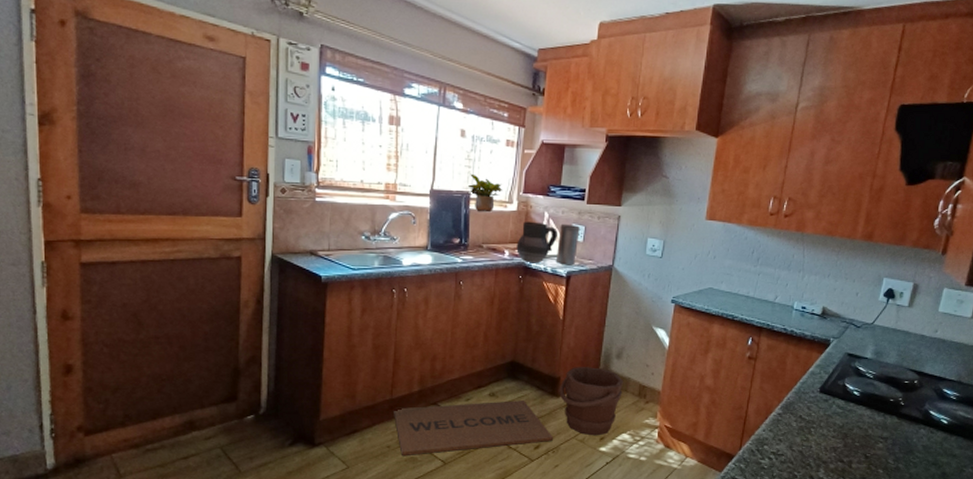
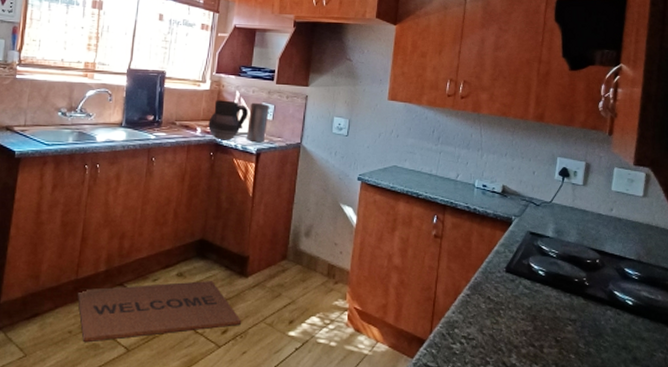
potted plant: present [467,173,503,213] -> none [163,54,197,91]
bucket: present [559,367,624,436] -> none [248,245,313,319]

